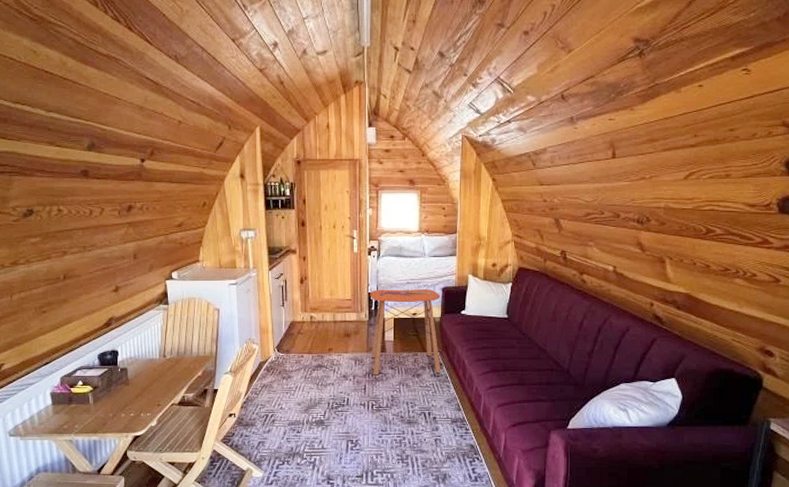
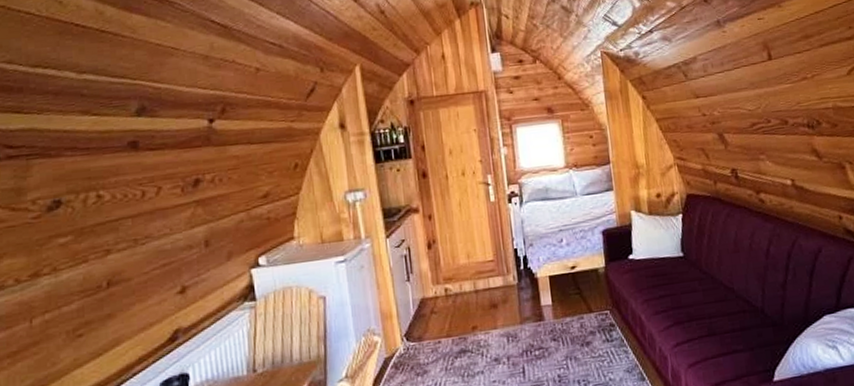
side table: present [370,289,441,375] -> none [516,234,615,352]

